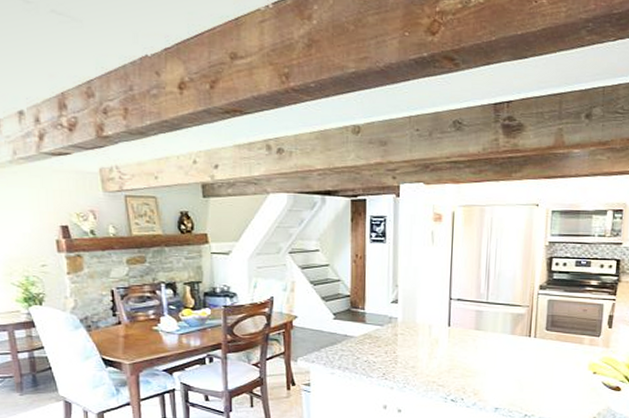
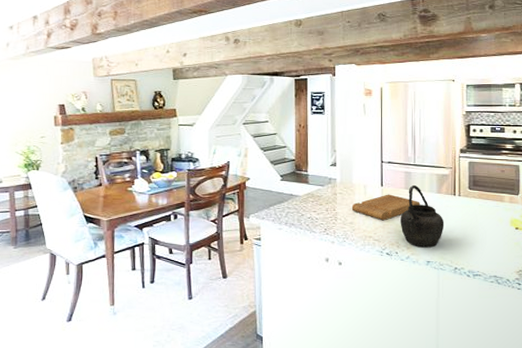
cutting board: none [414,335,491,365] -> present [351,194,420,221]
kettle: none [468,324,517,393] -> present [400,184,444,248]

